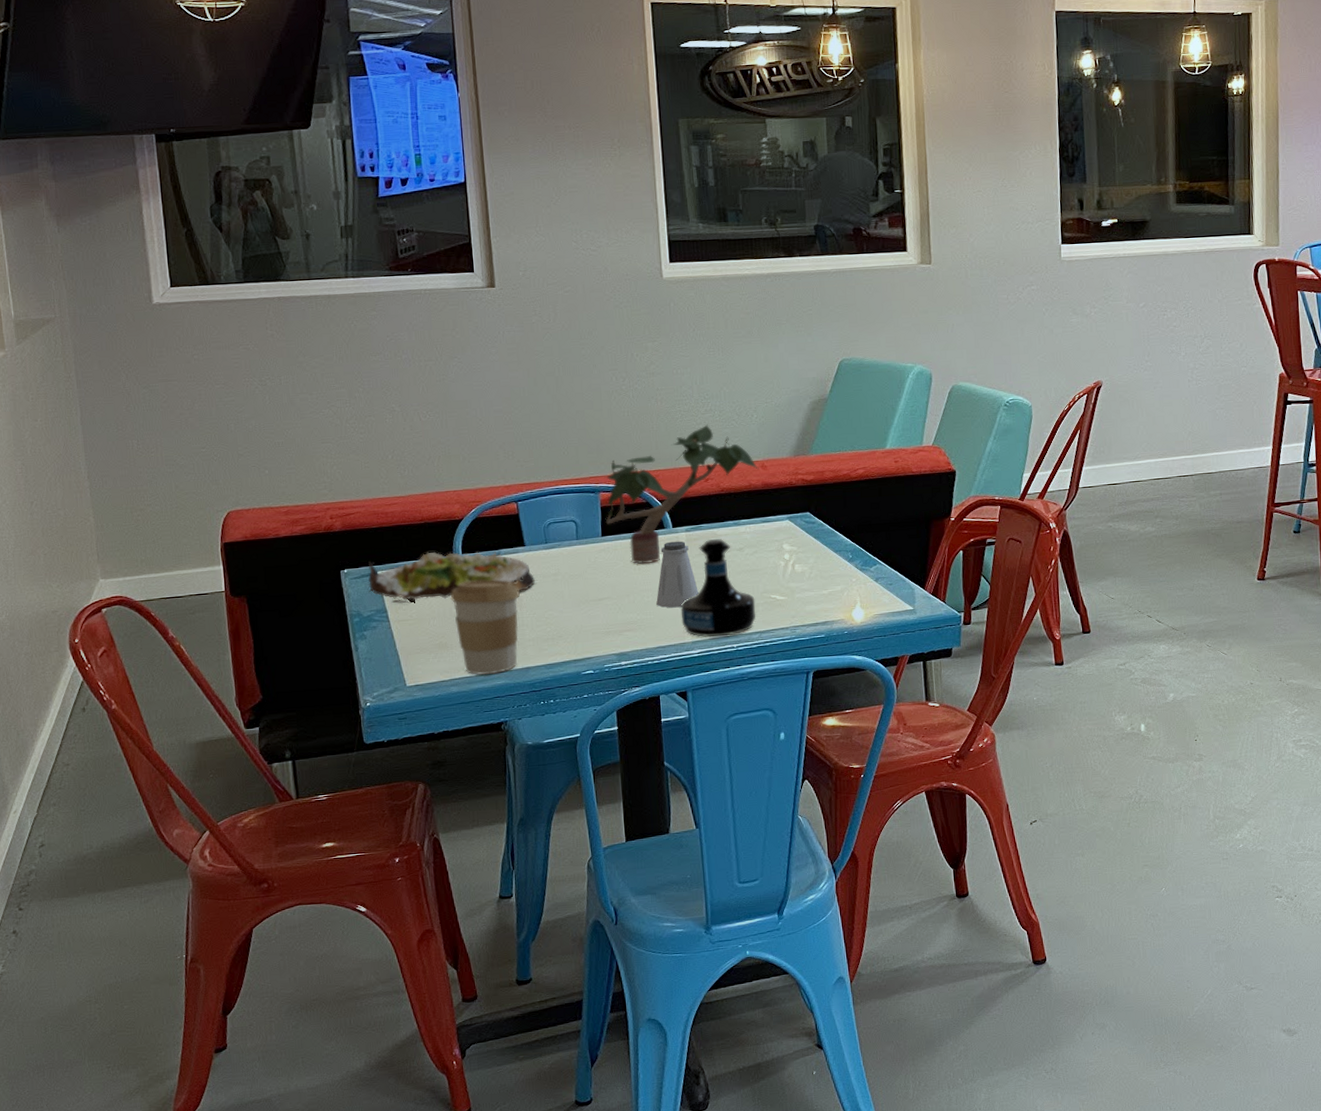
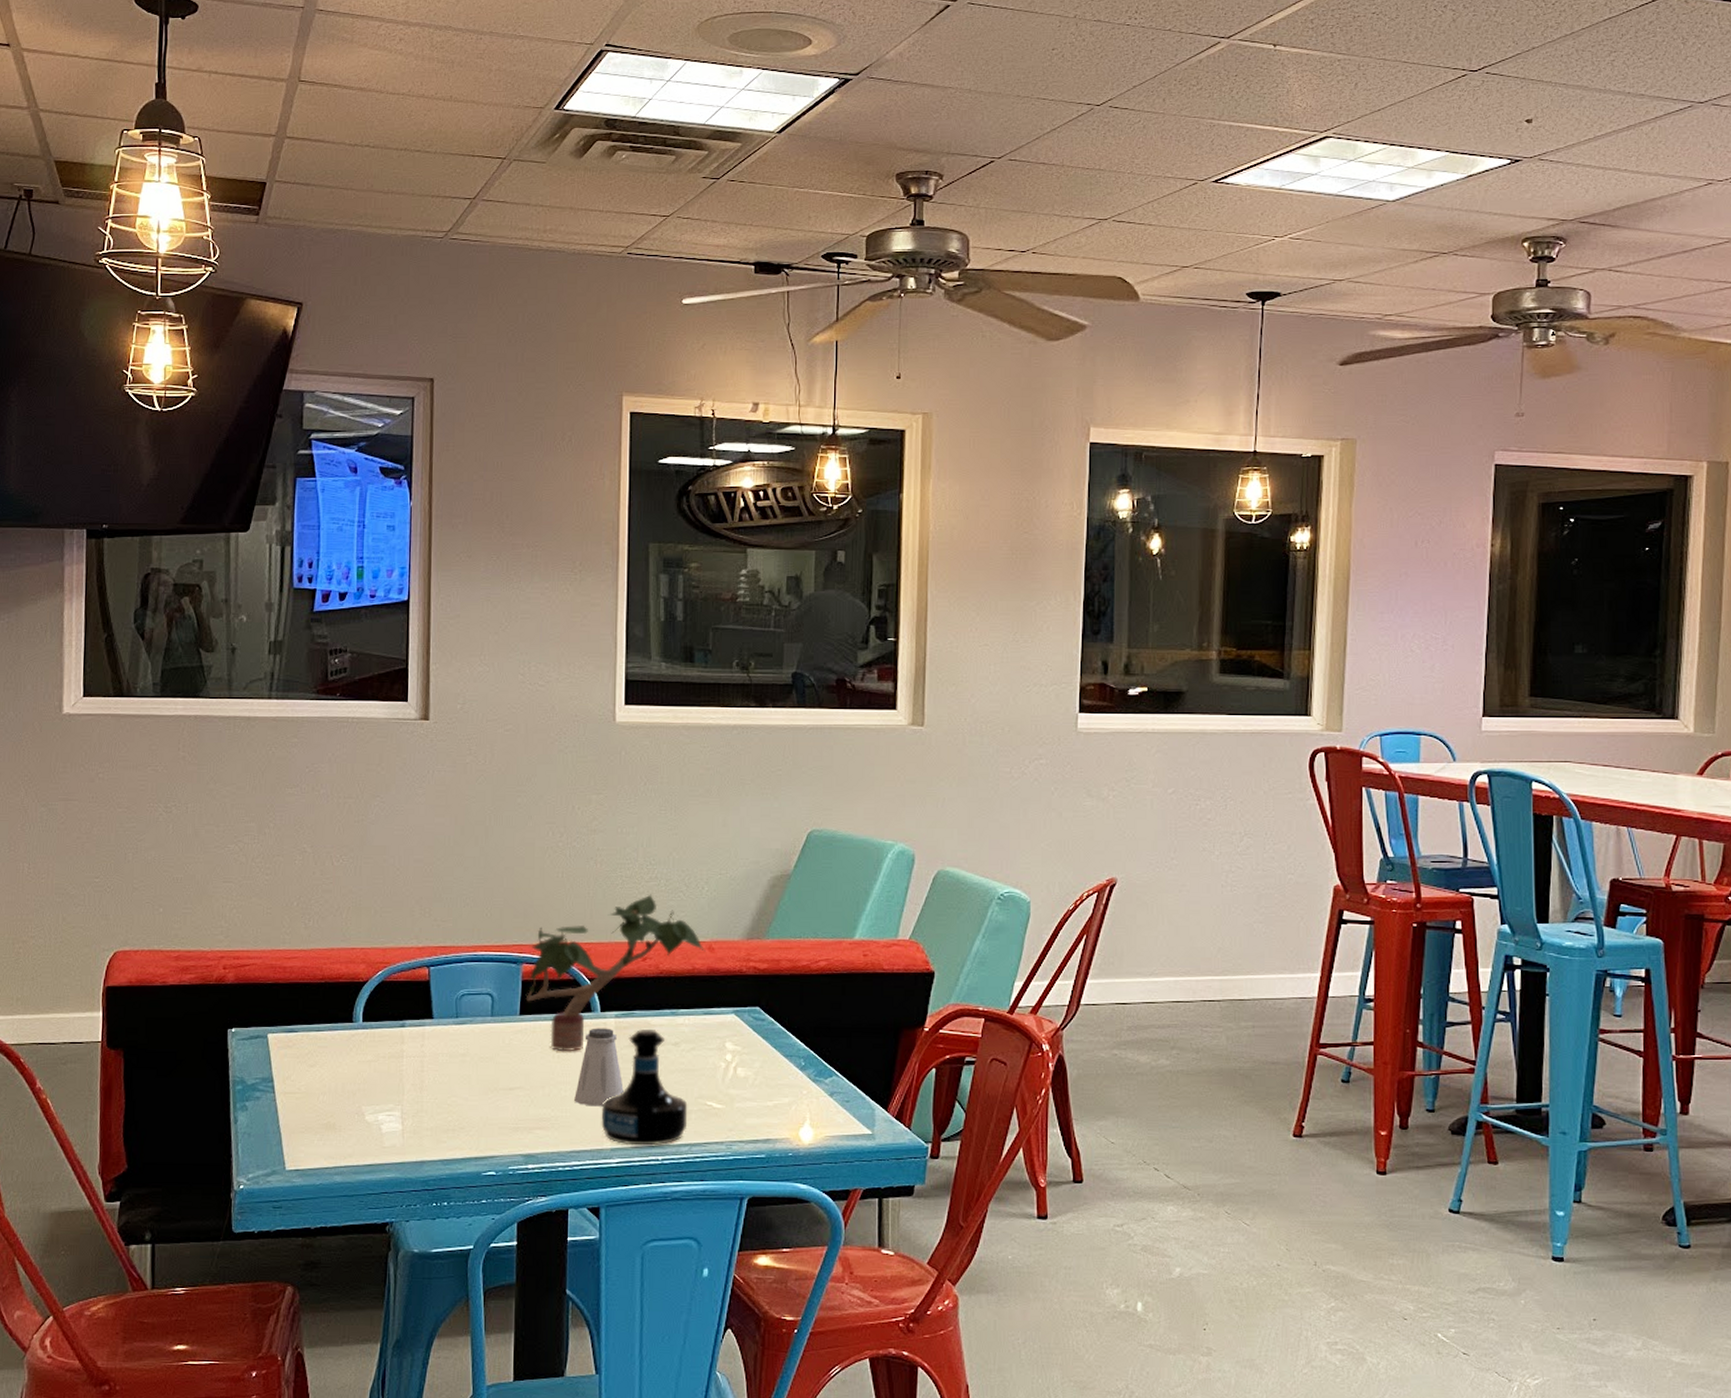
salad plate: present [368,552,536,604] -> none [257,1016,441,1074]
coffee cup: present [450,579,520,675] -> none [344,1054,422,1166]

